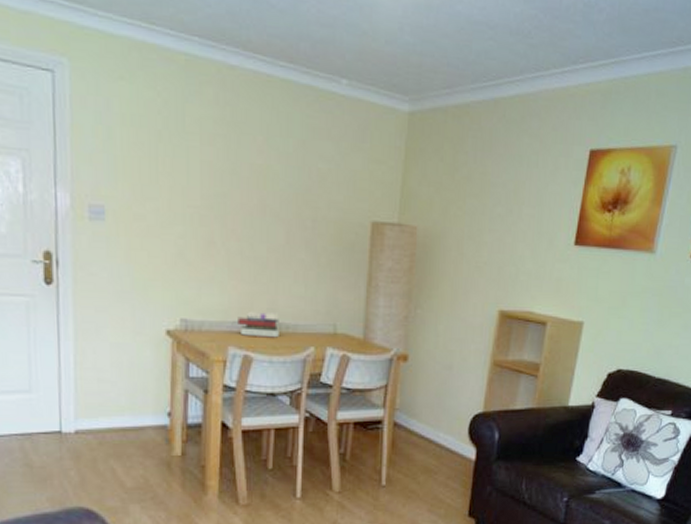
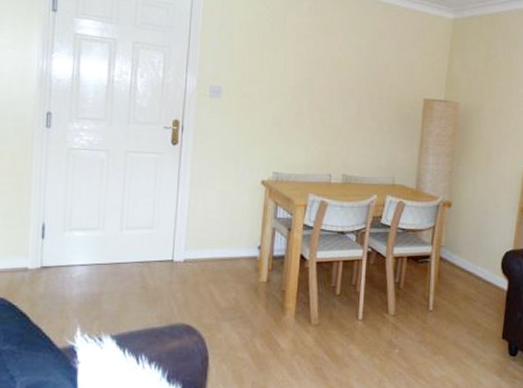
books: present [238,310,279,339] -> none [317,166,350,189]

